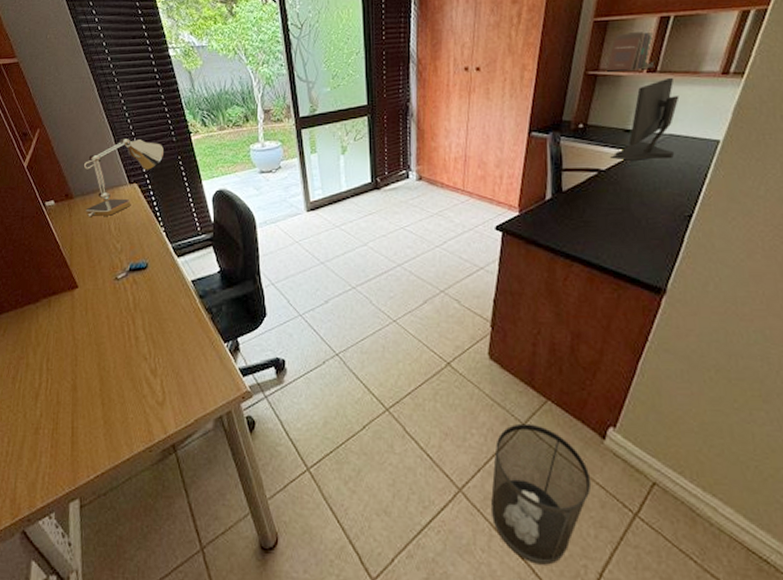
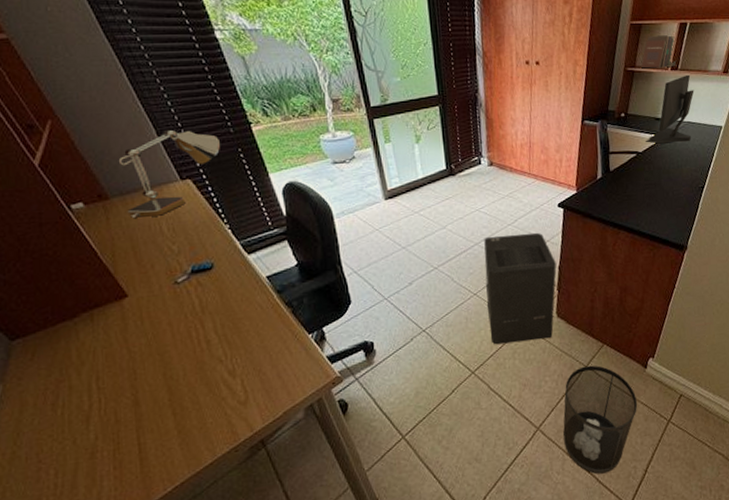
computer tower: none [407,257,491,383] -> present [484,232,557,345]

